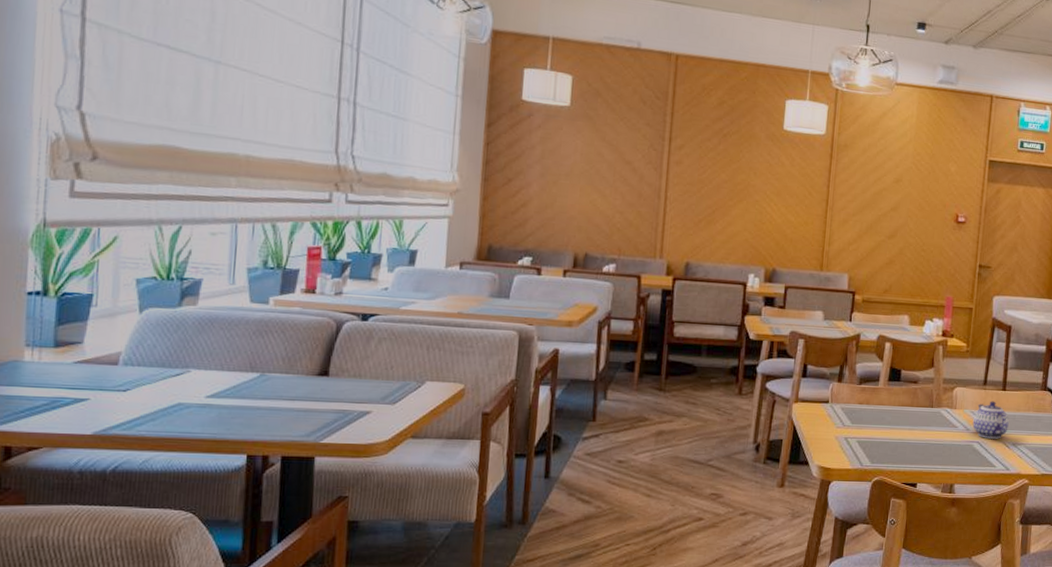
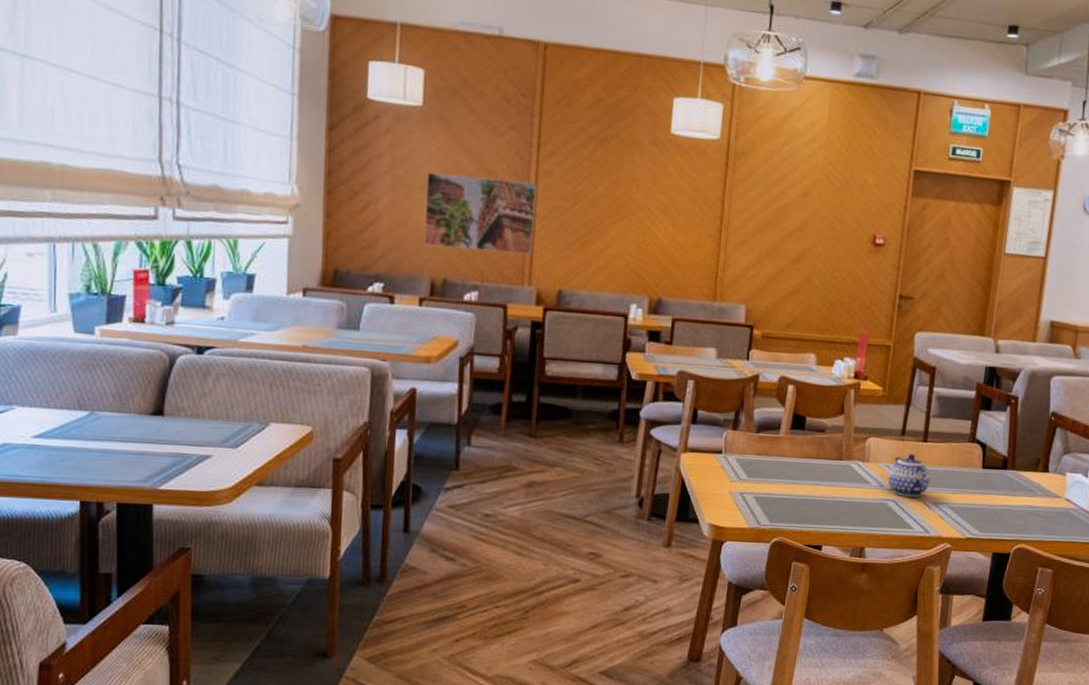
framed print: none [569,161,668,232] -> present [424,172,537,254]

